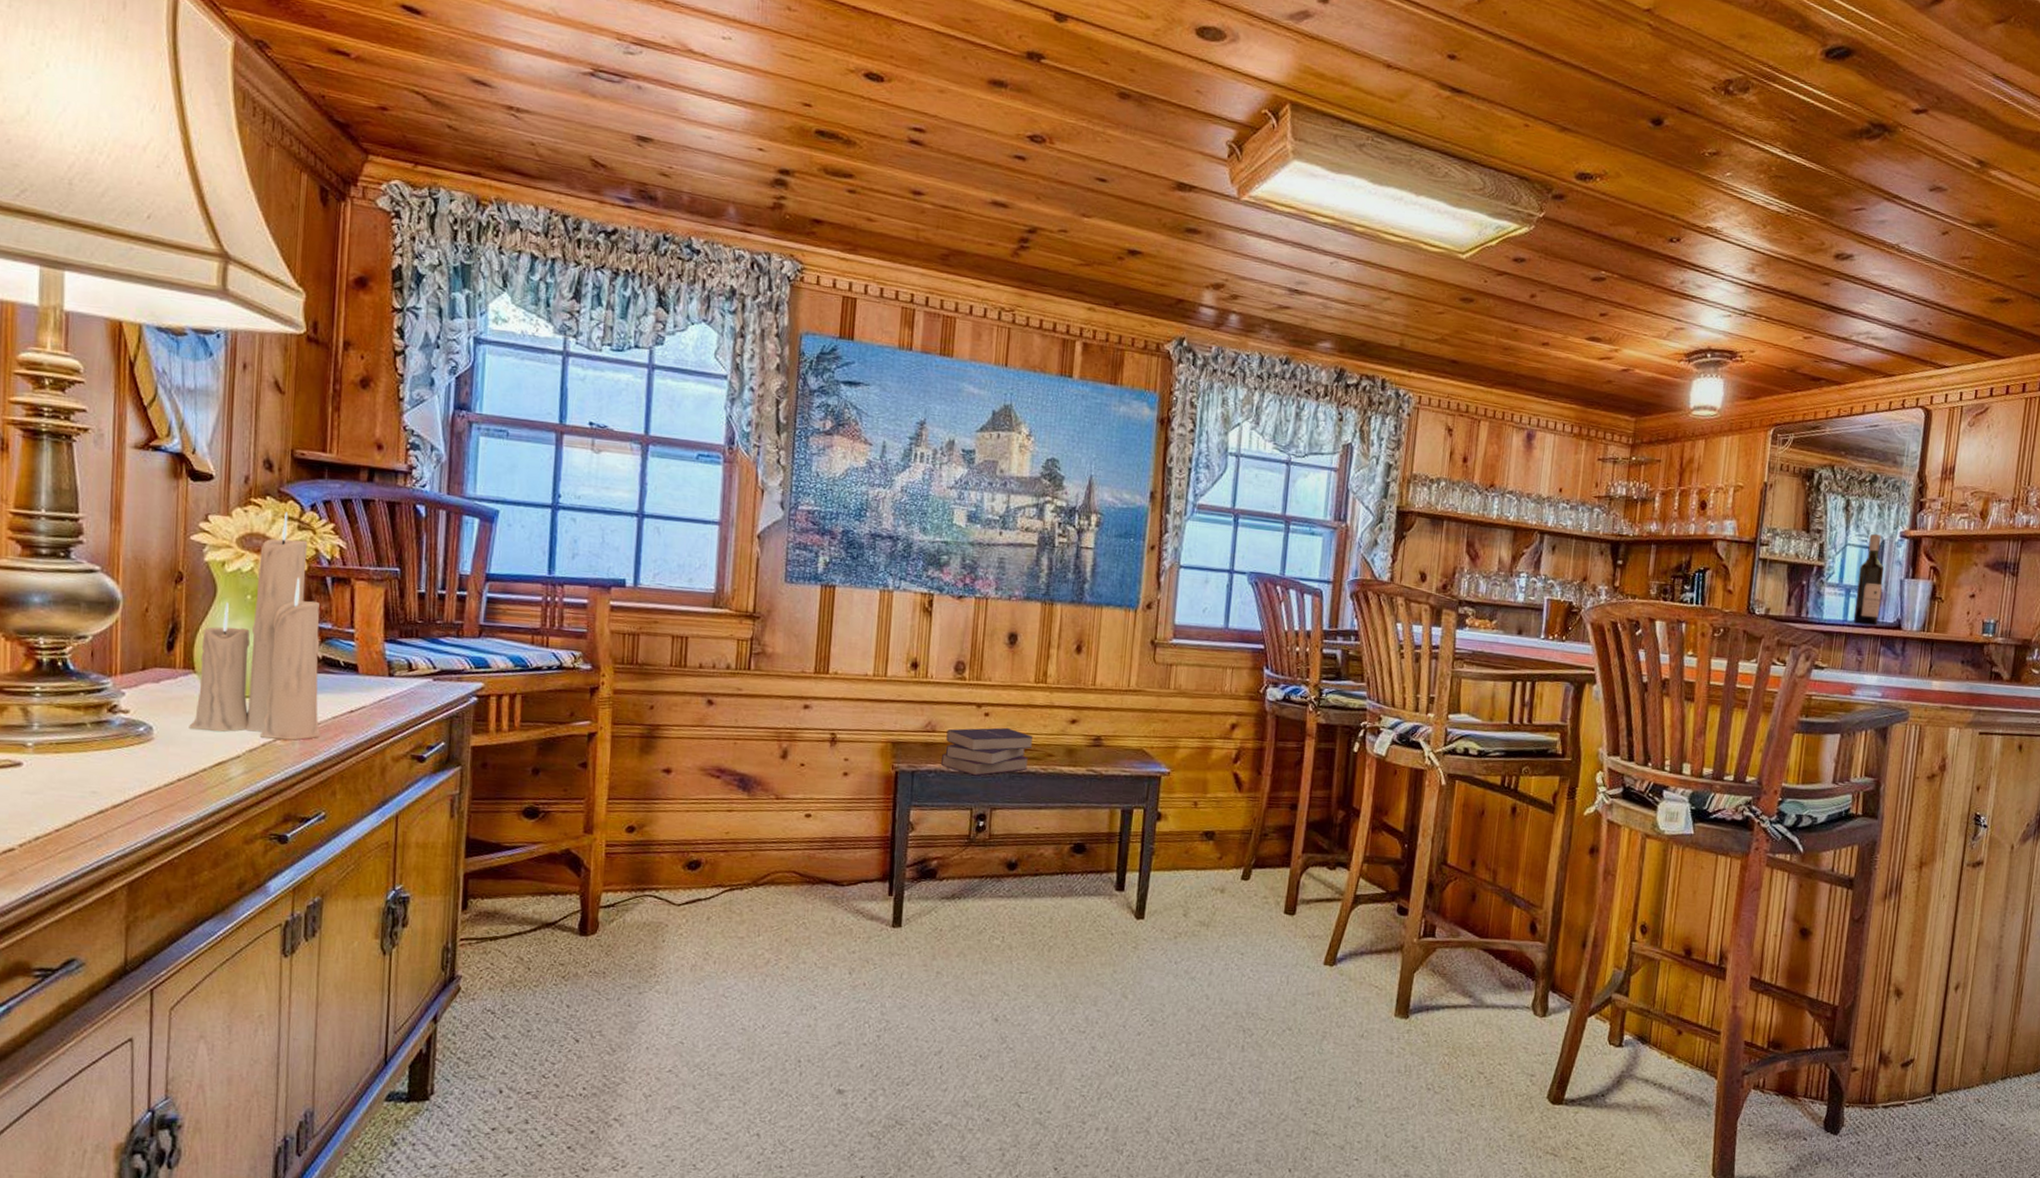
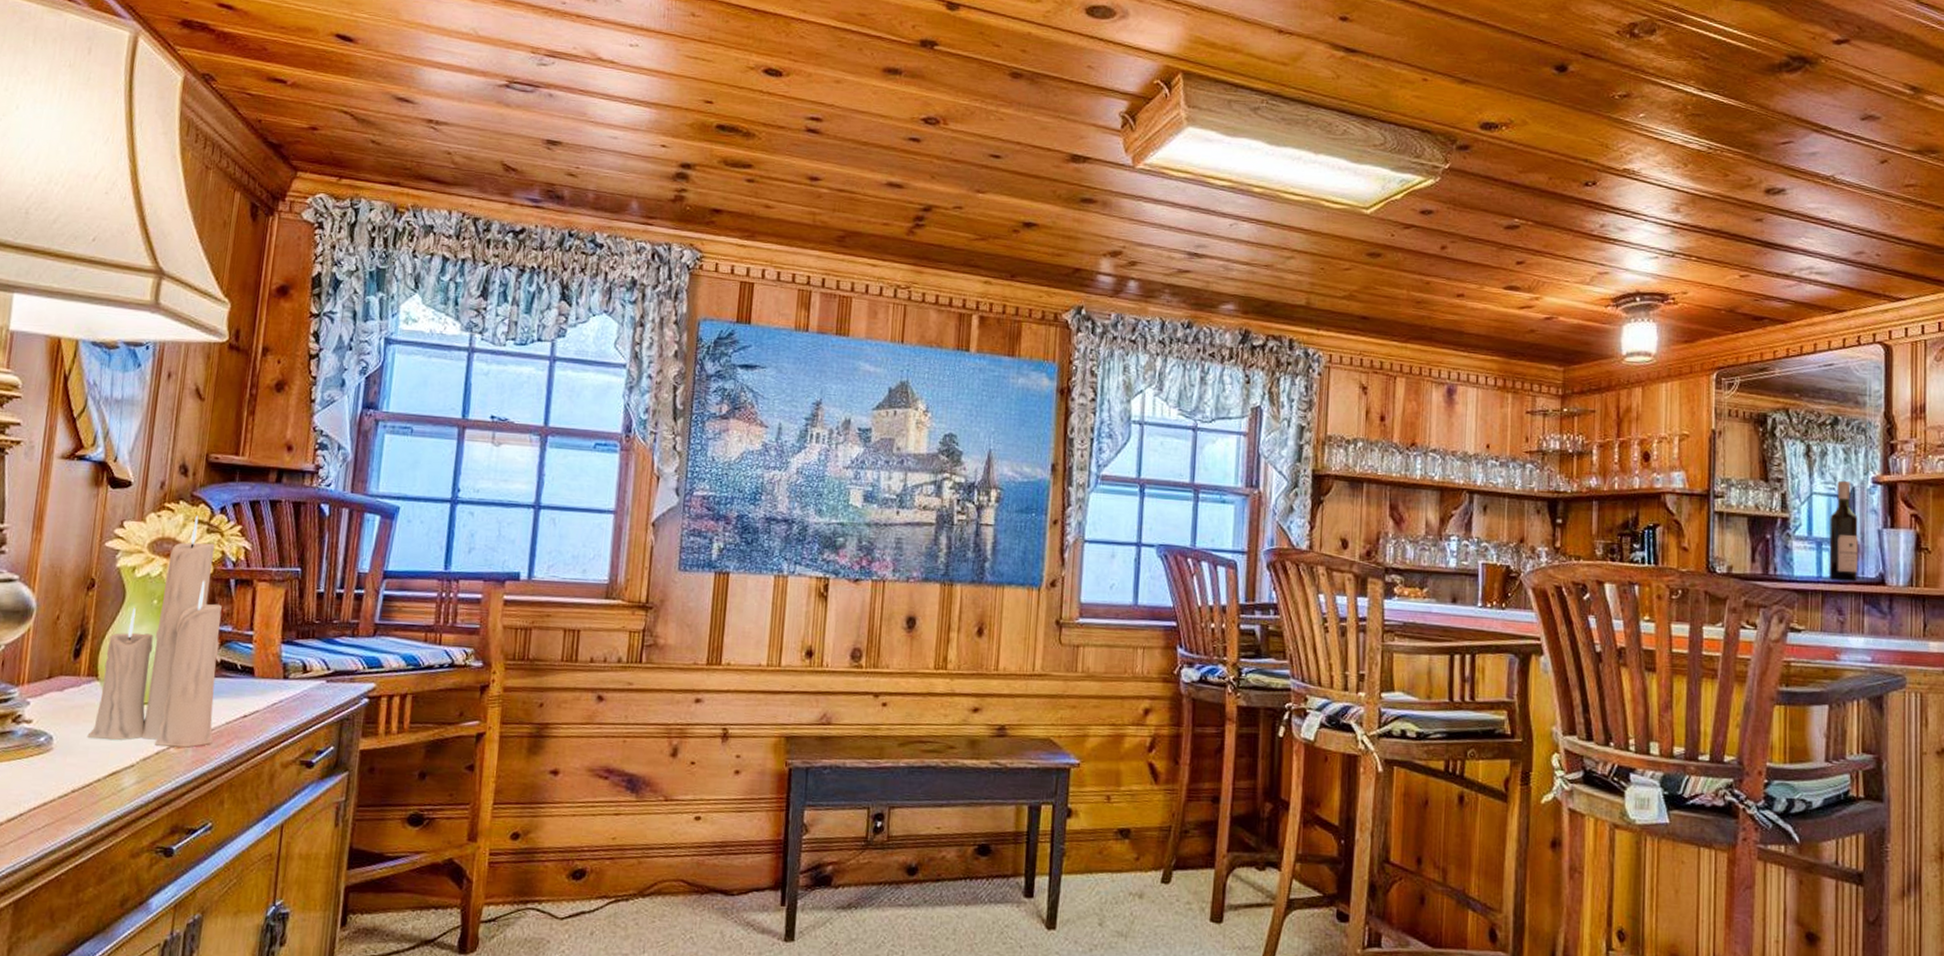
book: present [941,727,1033,776] -> none [837,718,933,772]

